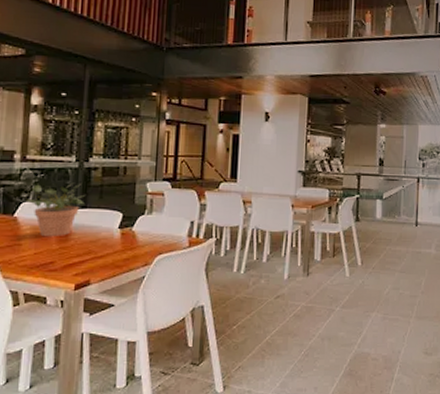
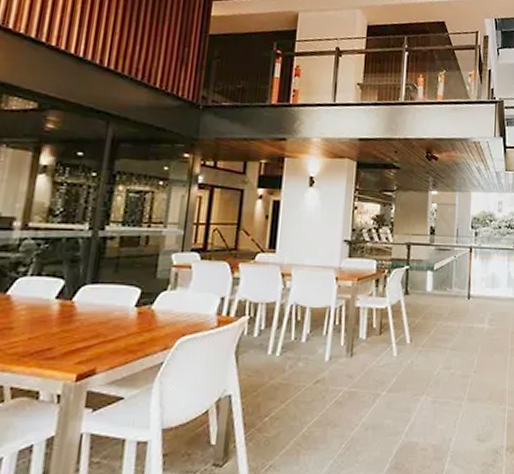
potted plant: present [25,182,85,237] -> none [23,254,97,319]

